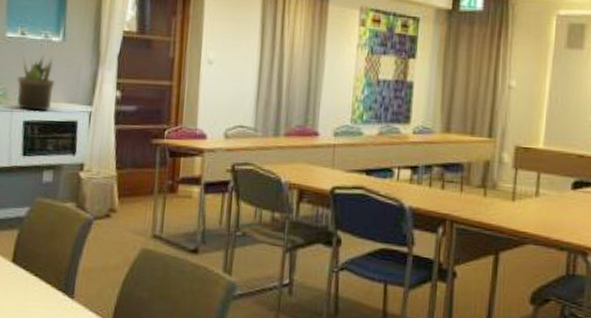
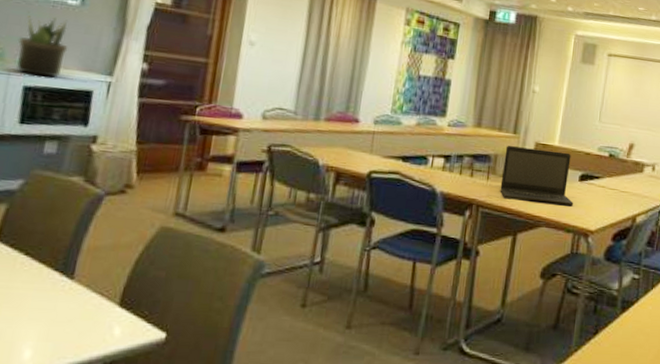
laptop: none [476,152,567,220] -> present [500,146,574,207]

